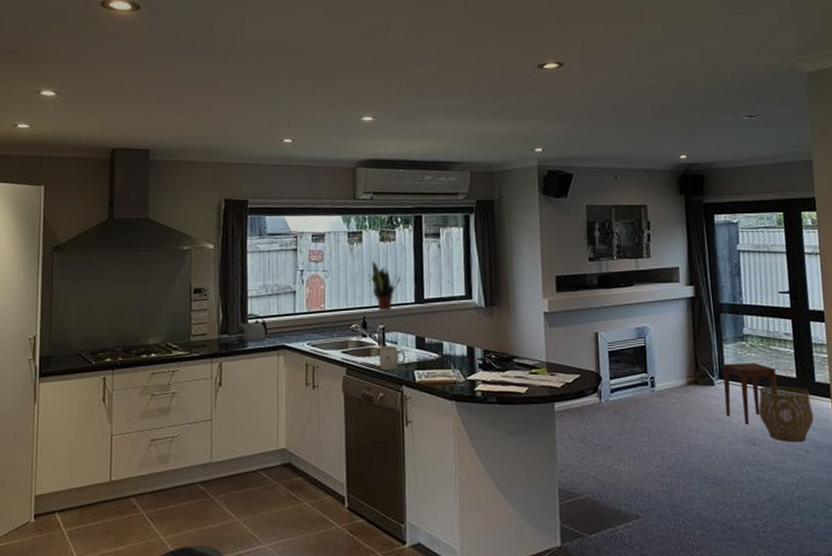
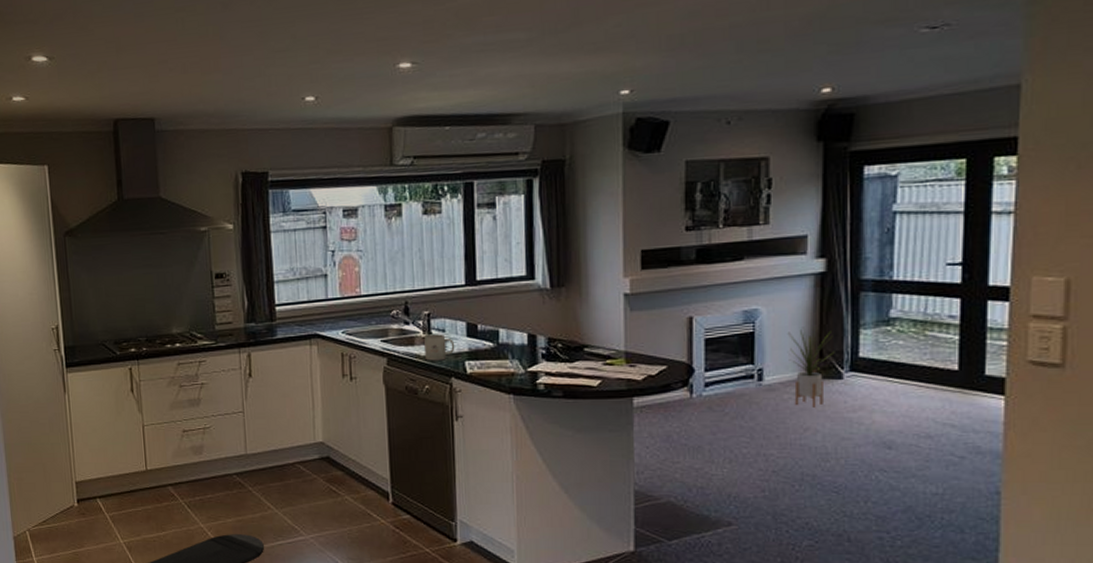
kettle: present [240,314,268,342] -> none [267,300,298,330]
potted plant: present [369,260,401,311] -> none [410,237,448,295]
house plant: none [671,341,707,410] -> present [788,327,835,408]
side table: present [722,362,777,424] -> none [854,351,931,425]
basket: present [758,385,814,442] -> none [900,379,976,446]

